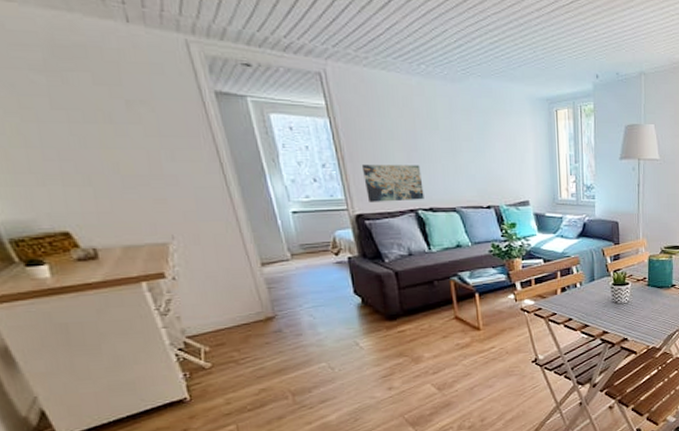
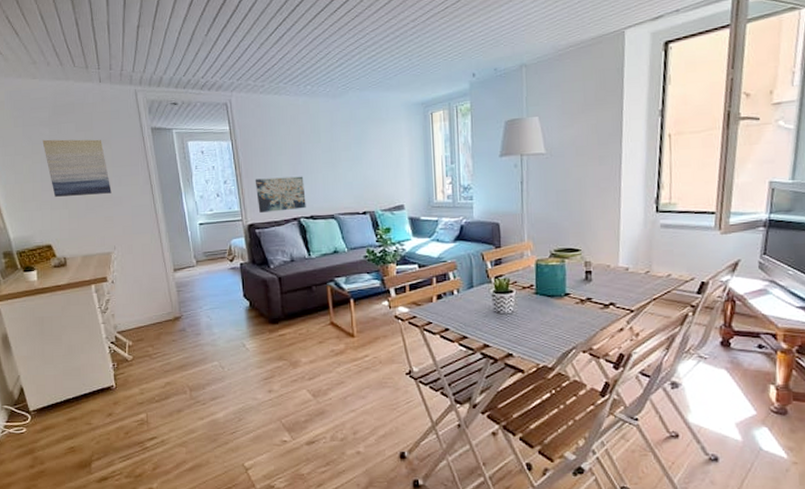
wall art: none [35,90,161,170] -> present [42,139,112,197]

